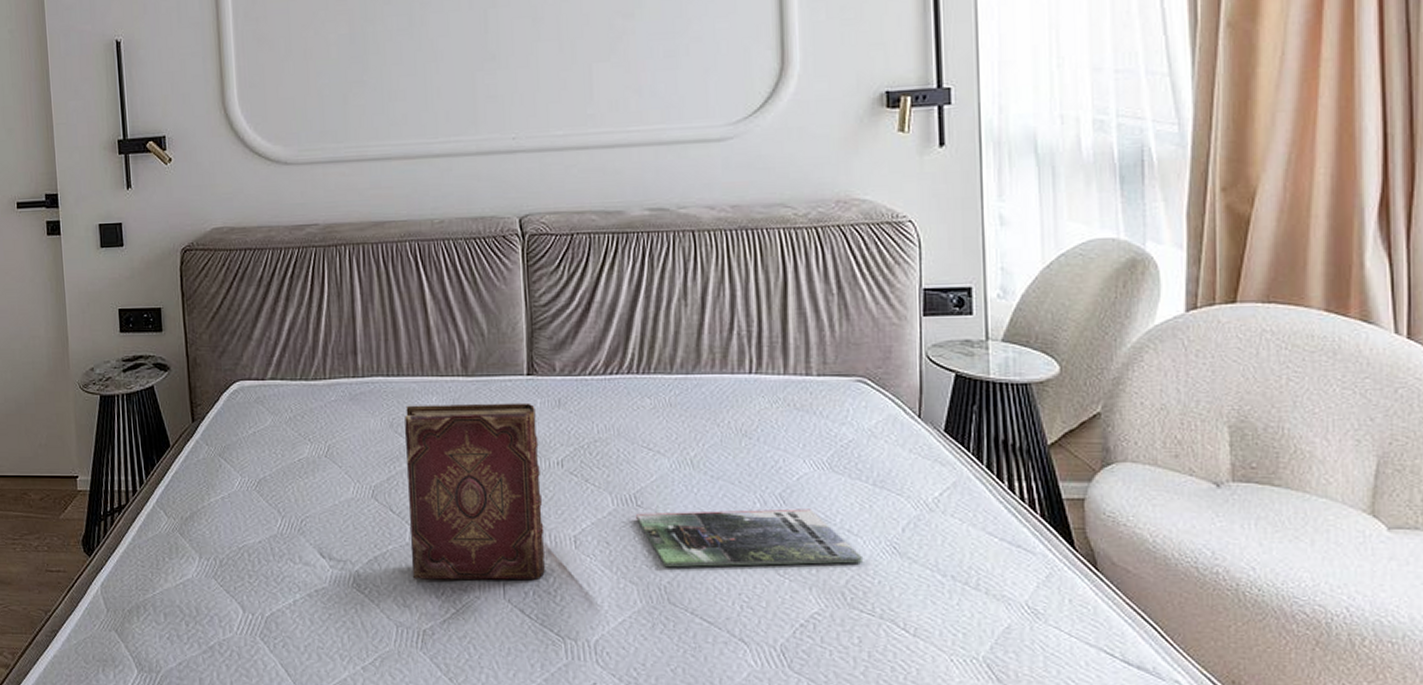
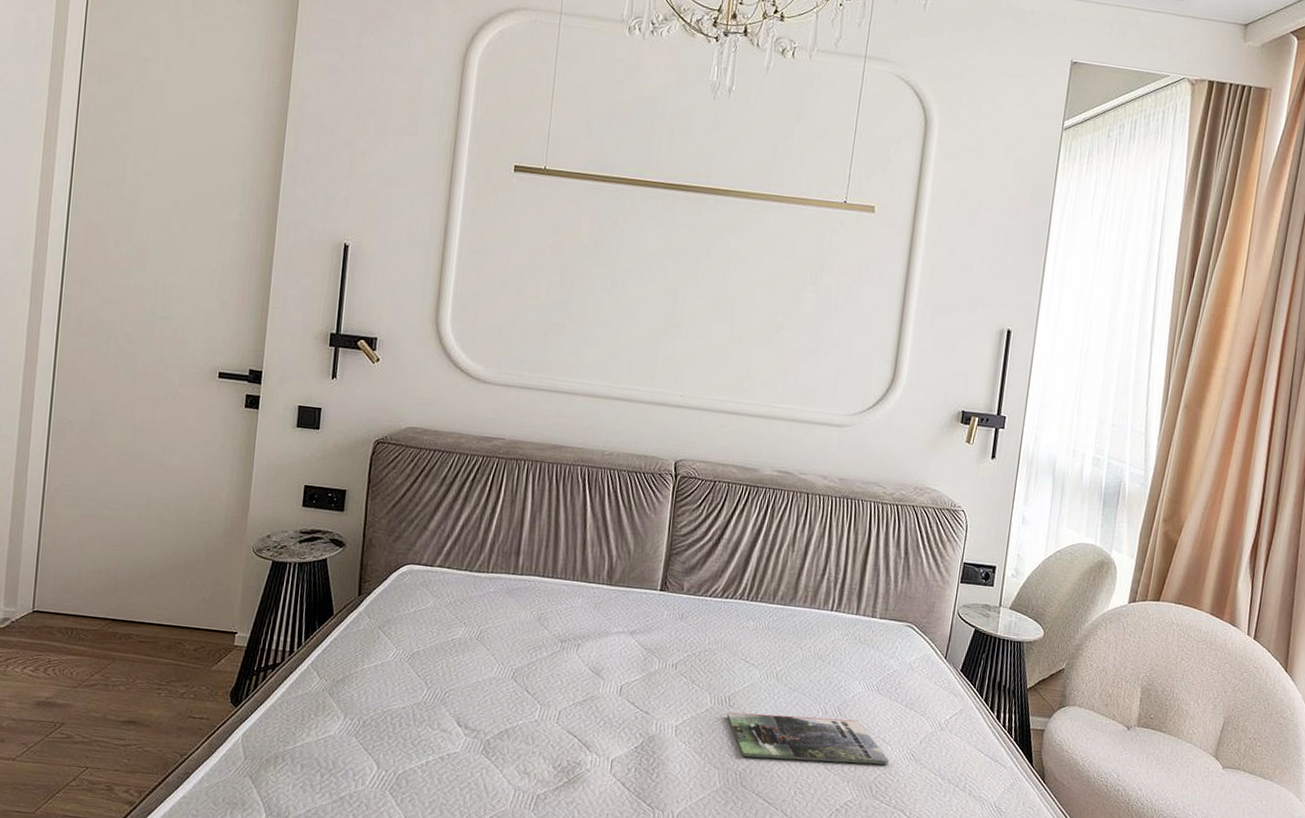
hardback book: present [404,403,545,580] -> none [535,603,662,759]

